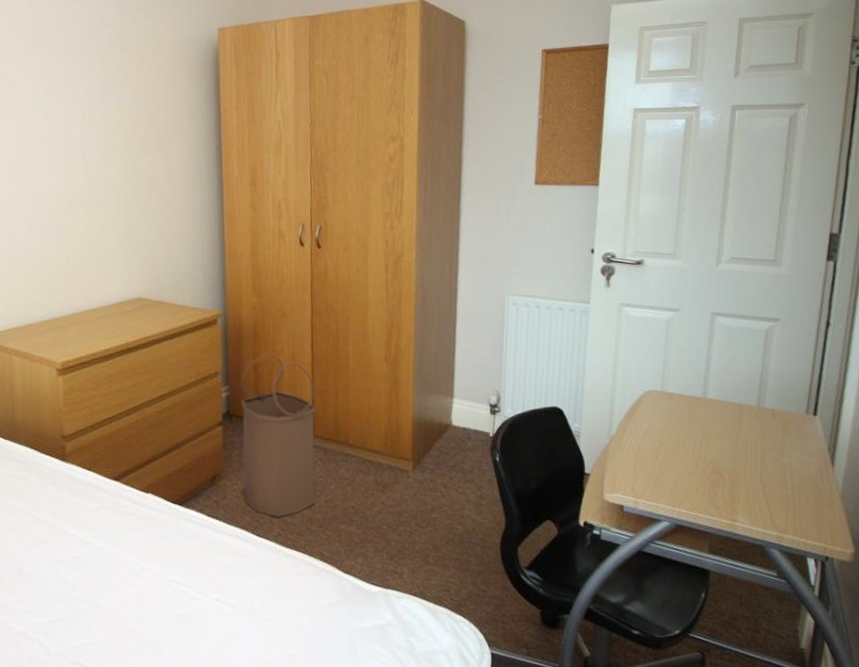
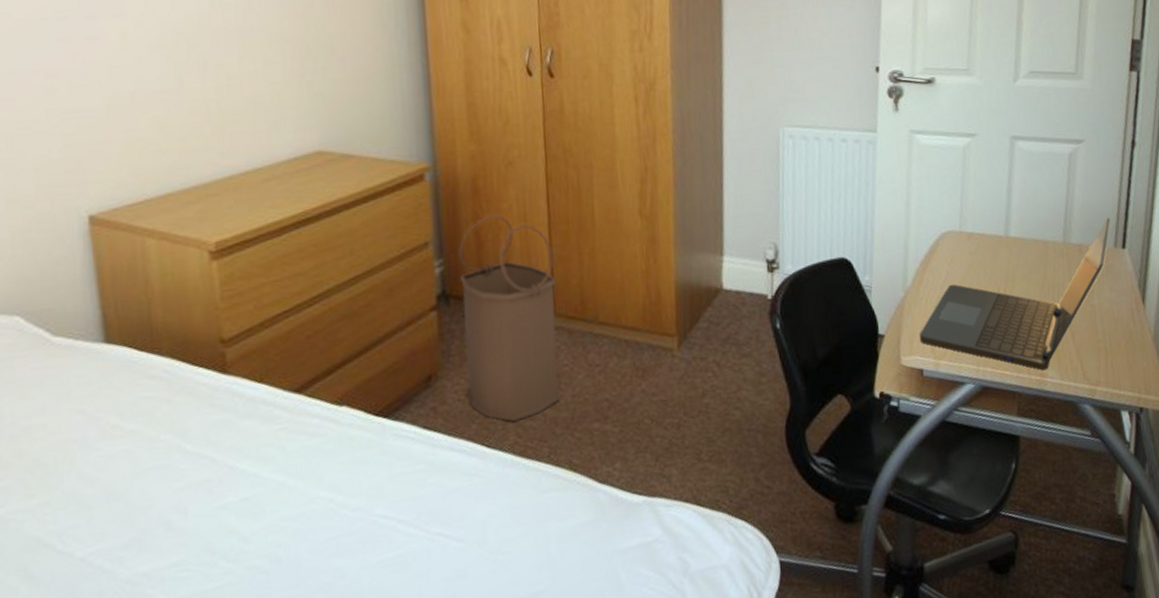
laptop: none [622,387,803,516] -> present [920,217,1111,370]

